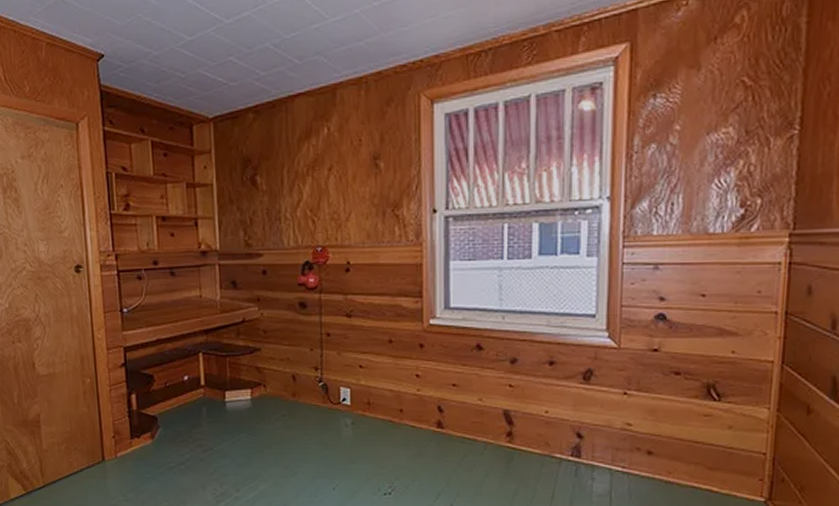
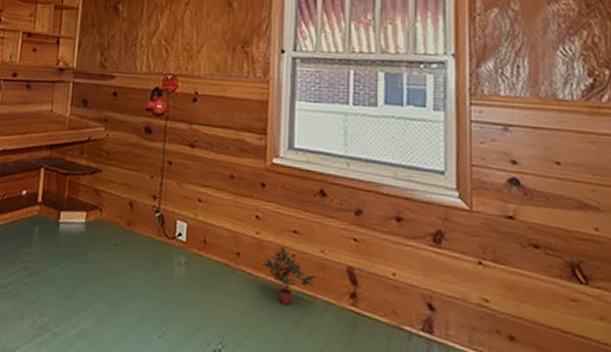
potted plant: none [423,400,476,450] -> present [261,247,317,306]

